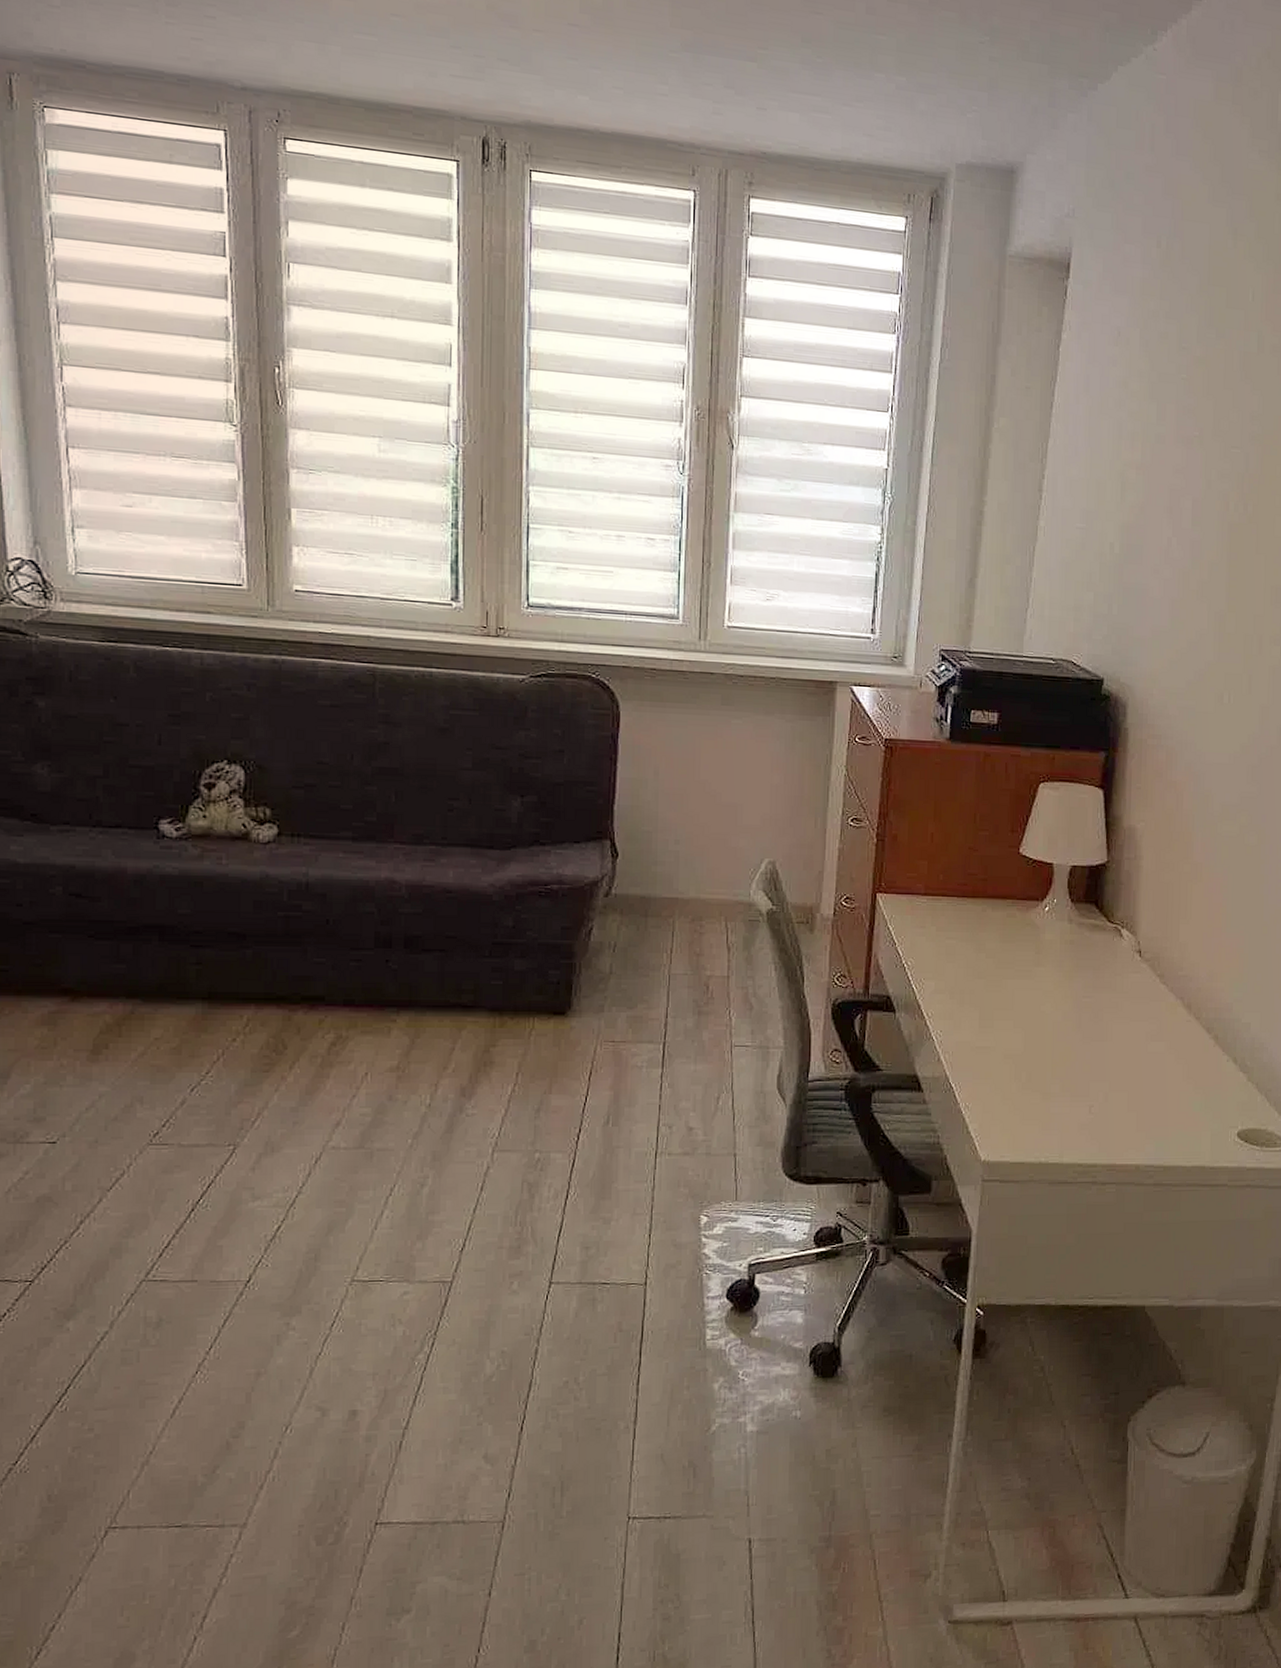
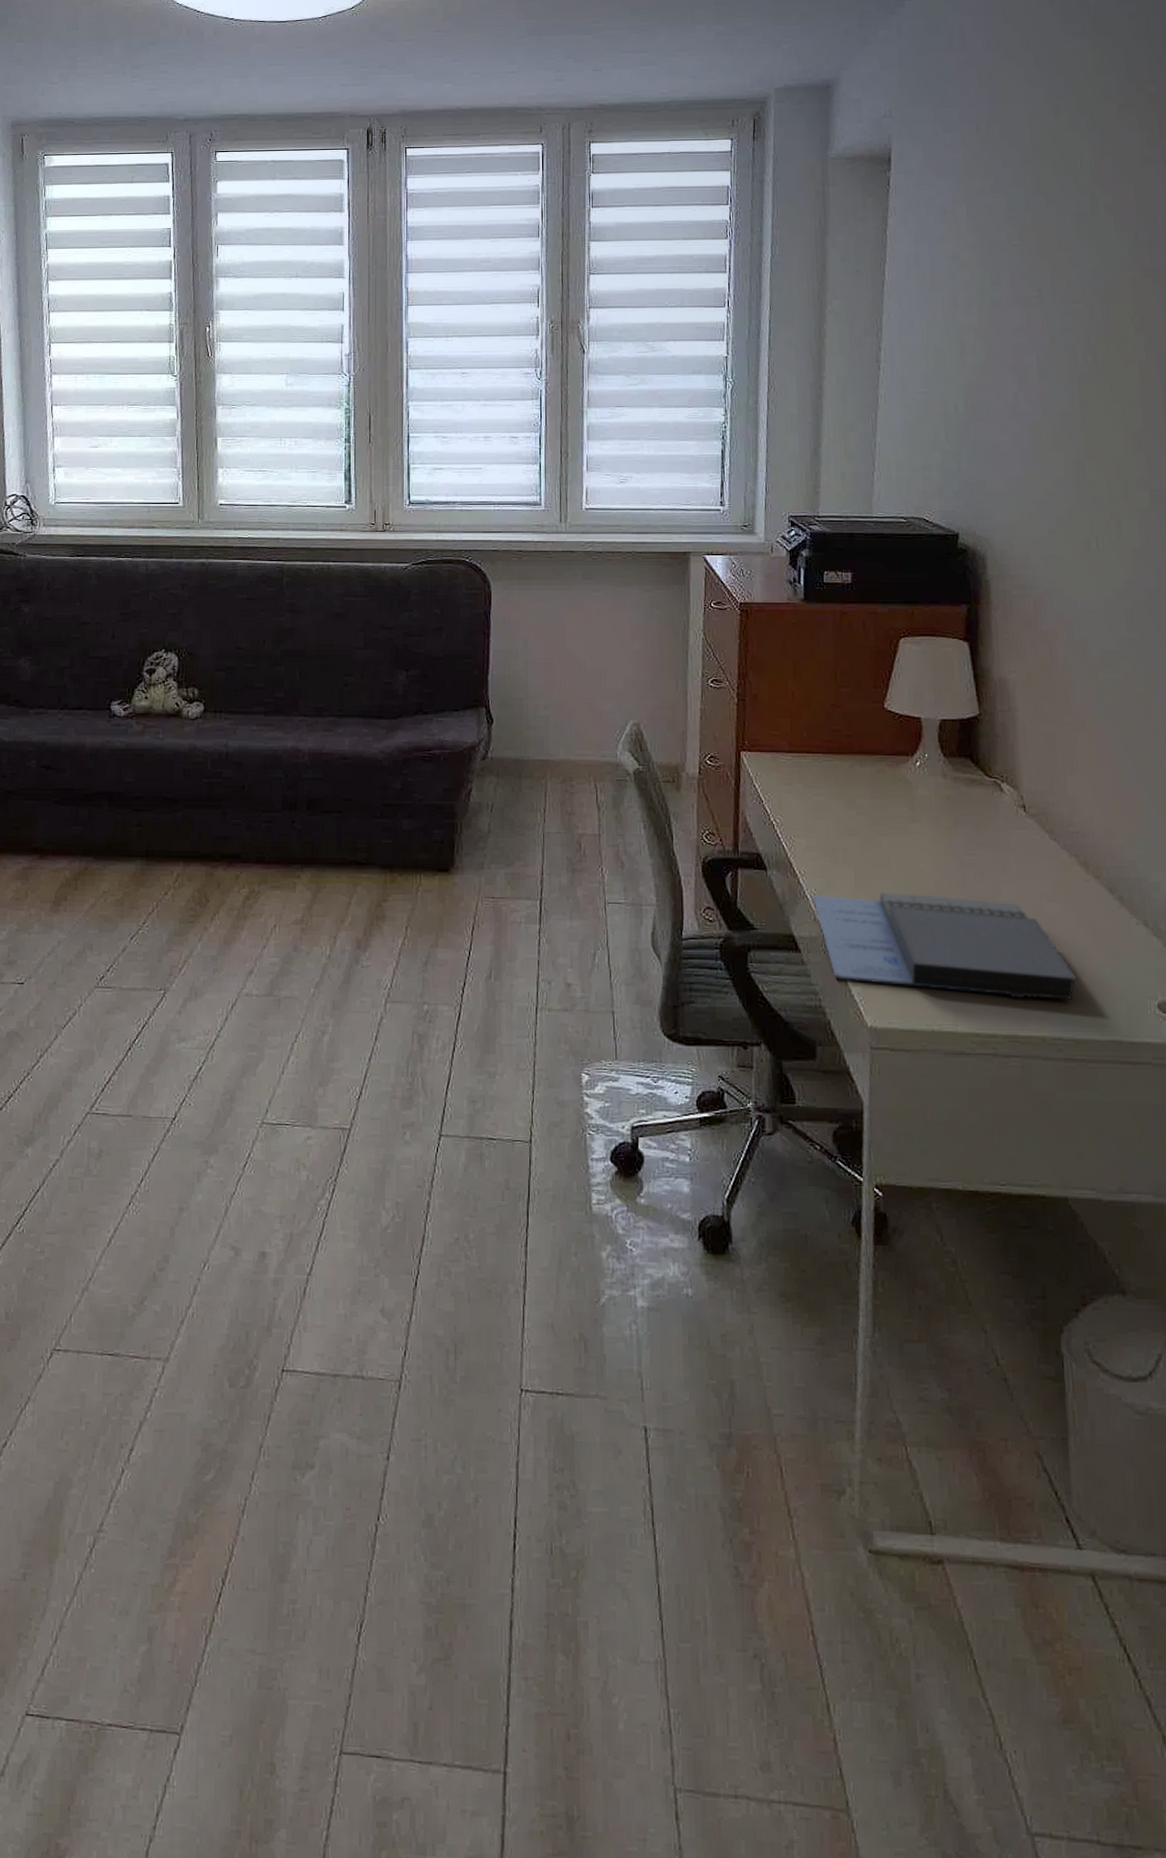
notebook: none [938,1034,1172,1131] -> present [813,892,1078,1000]

